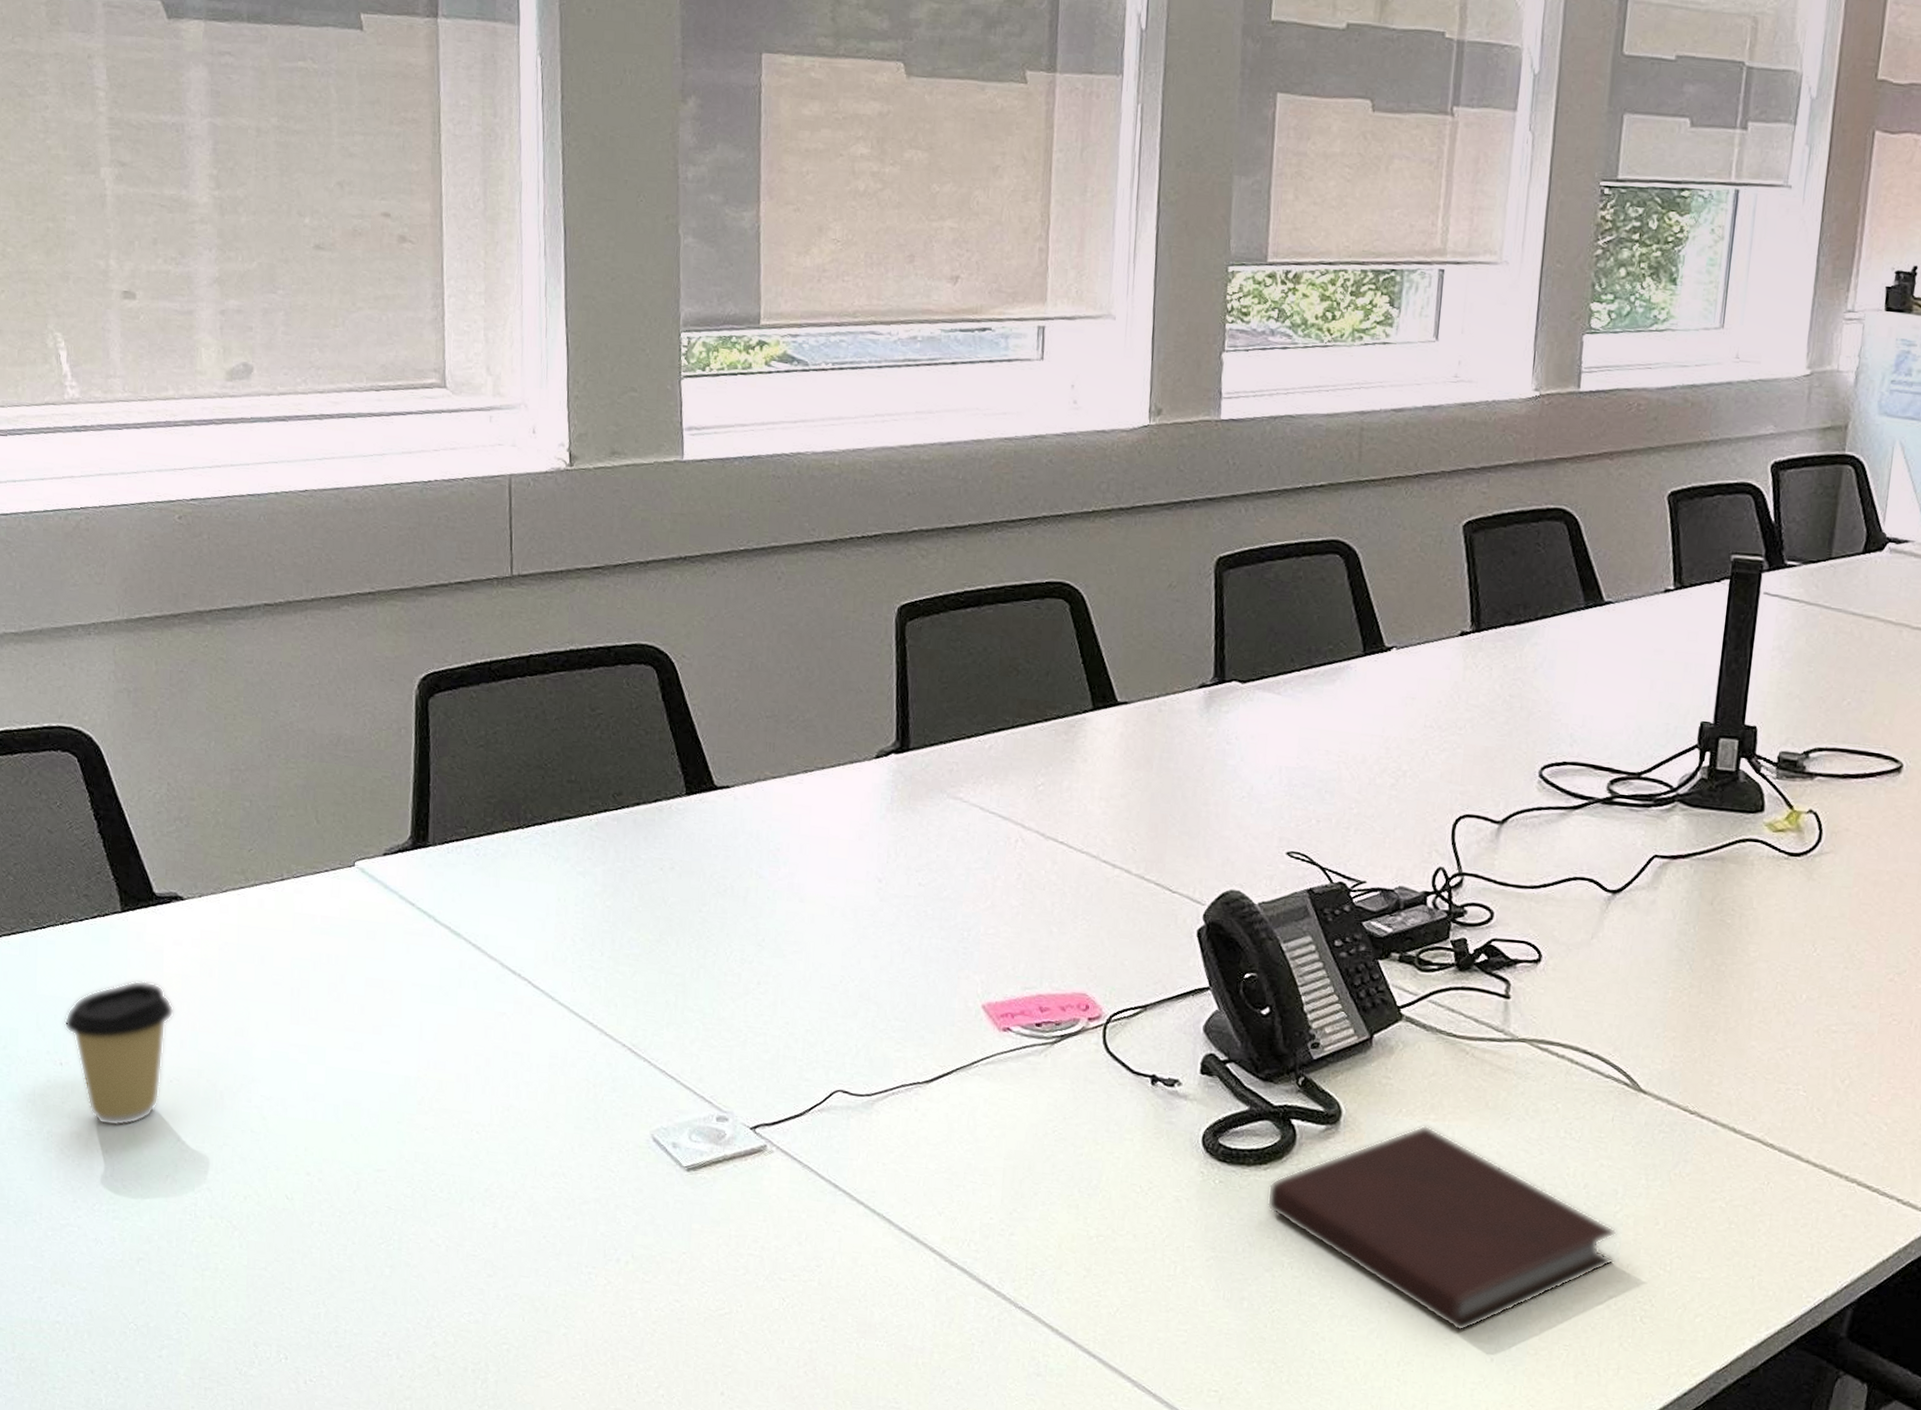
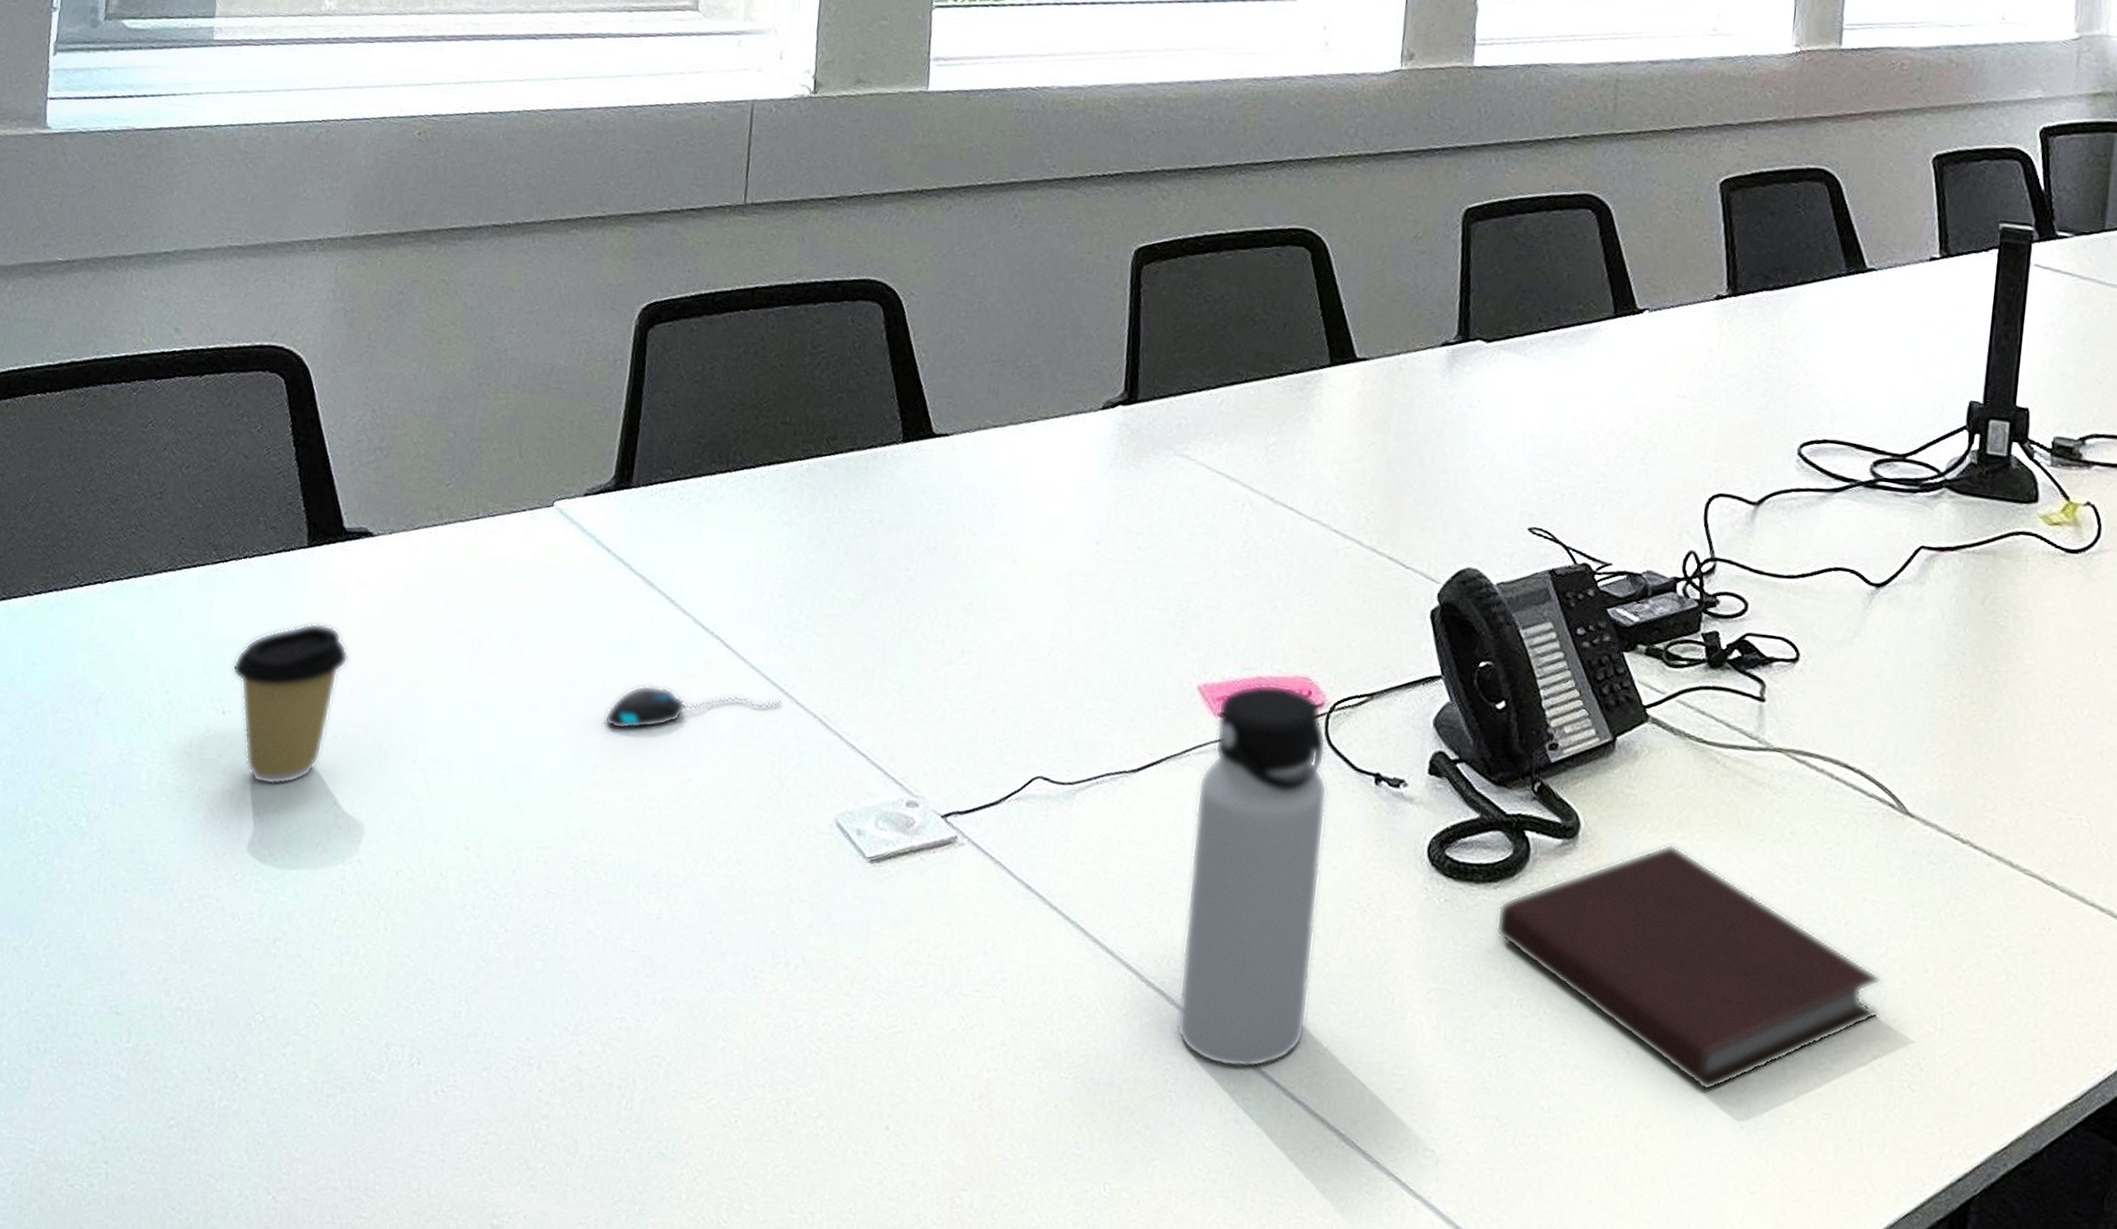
mouse: none [425,1024,591,1065] -> present [604,685,781,730]
water bottle: none [979,1000,1108,1331] -> present [1176,683,1328,1069]

